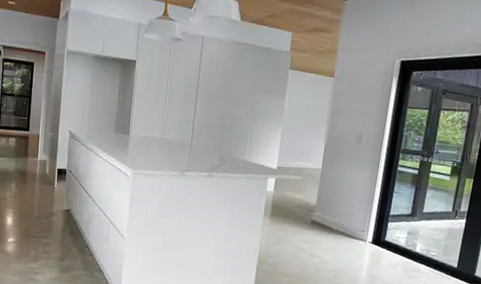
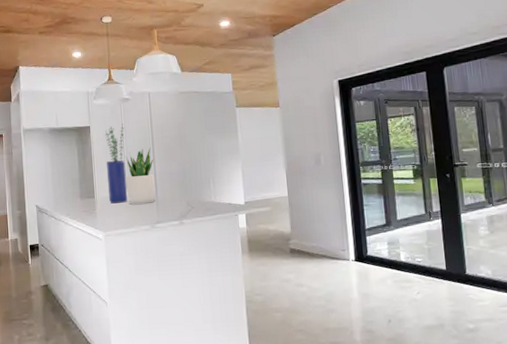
vase: none [143,63,171,145] -> present [105,123,128,204]
planter: none [162,94,195,151] -> present [125,147,156,205]

